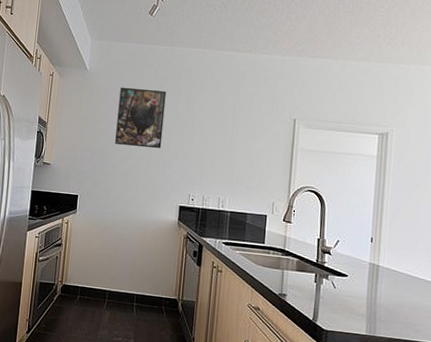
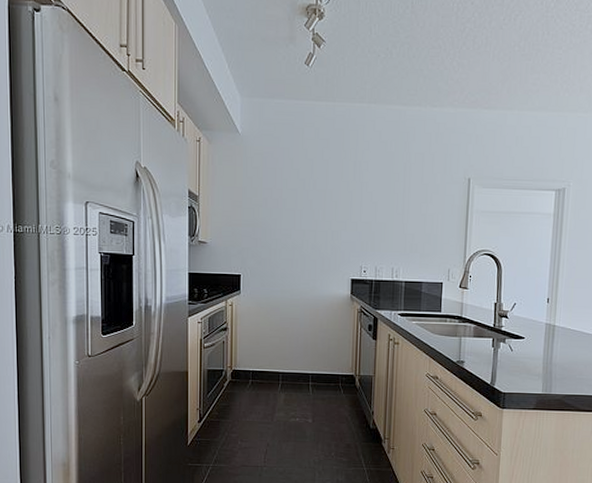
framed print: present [115,87,167,149] -> none [277,151,330,219]

